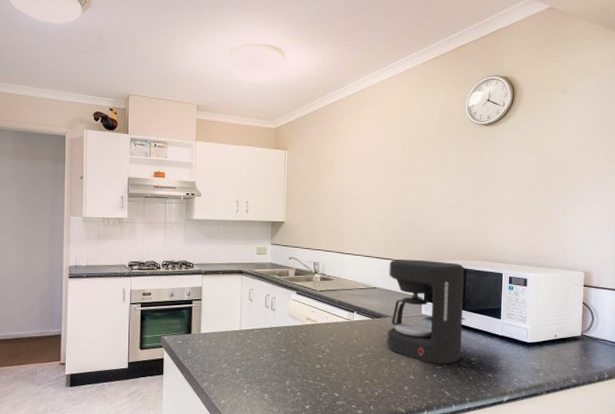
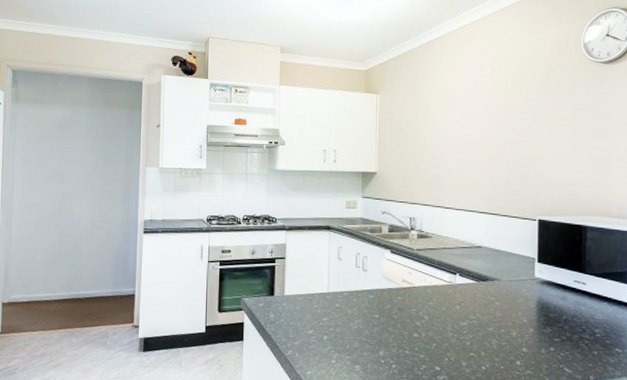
coffee maker: present [387,259,464,364] -> none [495,214,584,336]

